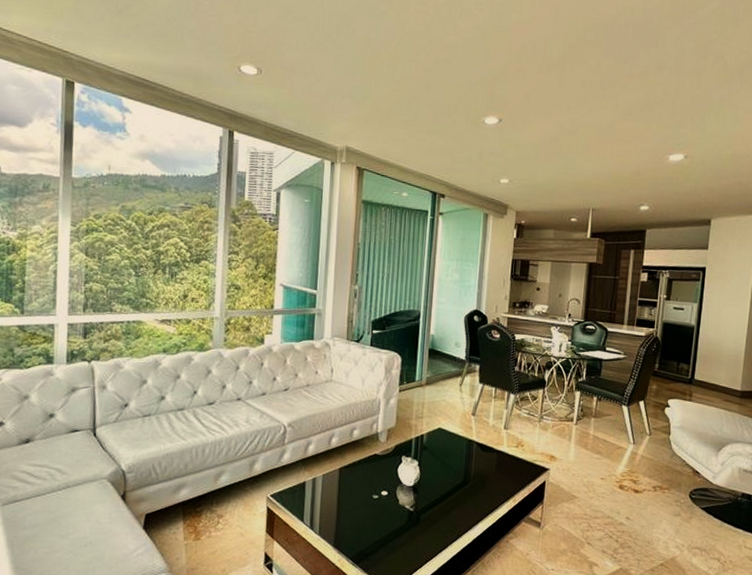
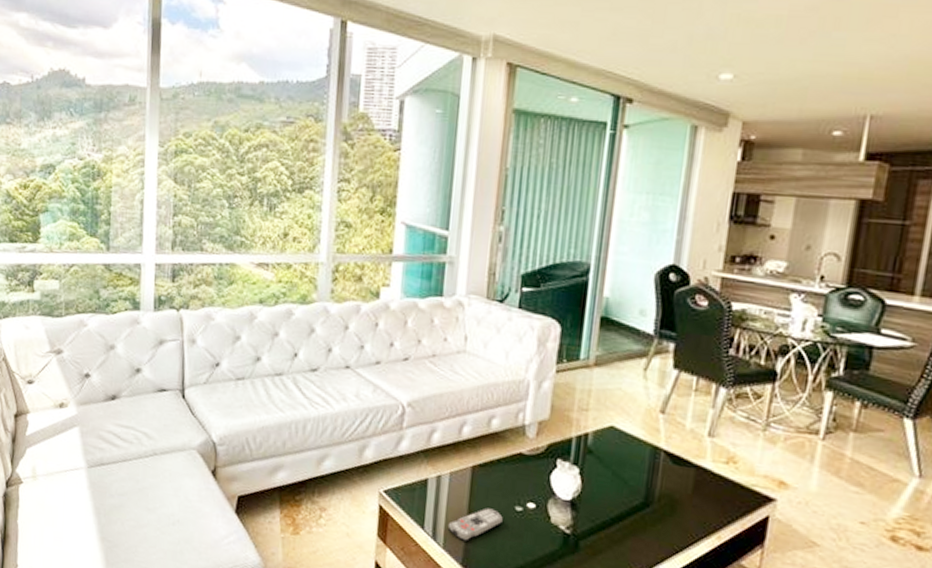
remote control: none [322,499,364,527] -> present [447,508,503,541]

